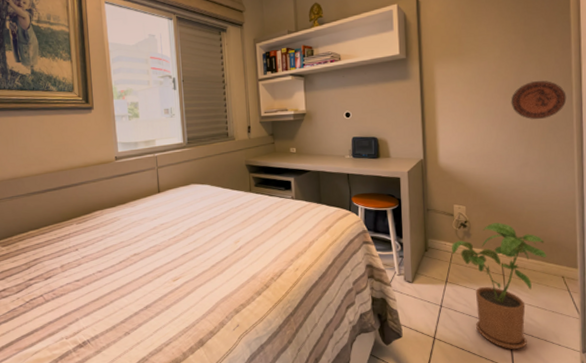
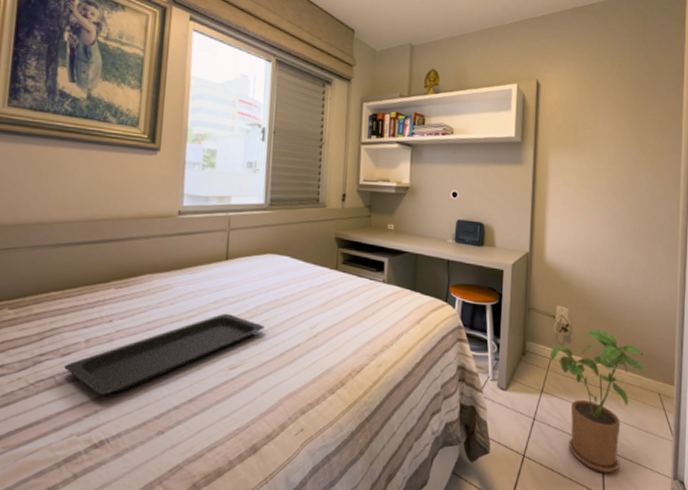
serving tray: none [48,236,197,307] -> present [64,313,264,395]
decorative plate: present [511,80,567,120] -> none [621,183,674,224]

